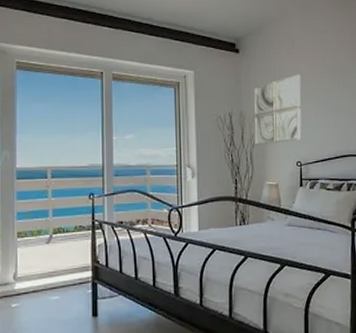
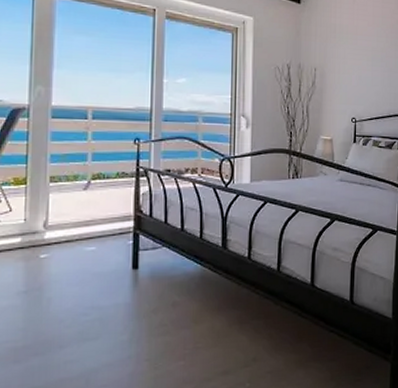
wall art: present [253,74,302,146] -> none [311,30,360,99]

